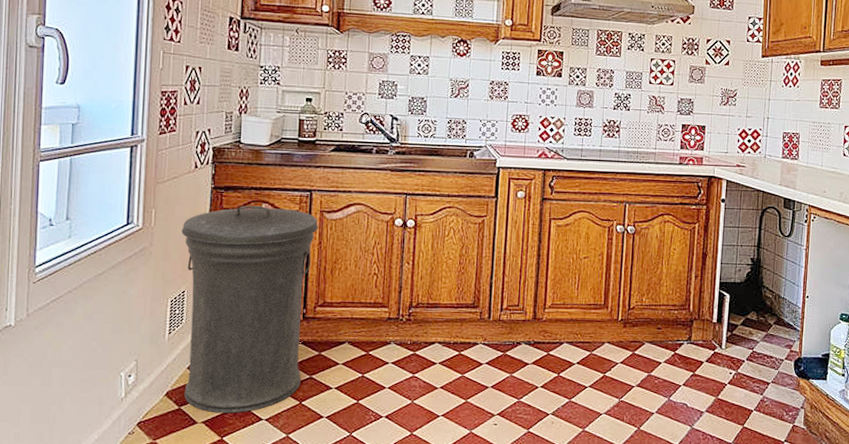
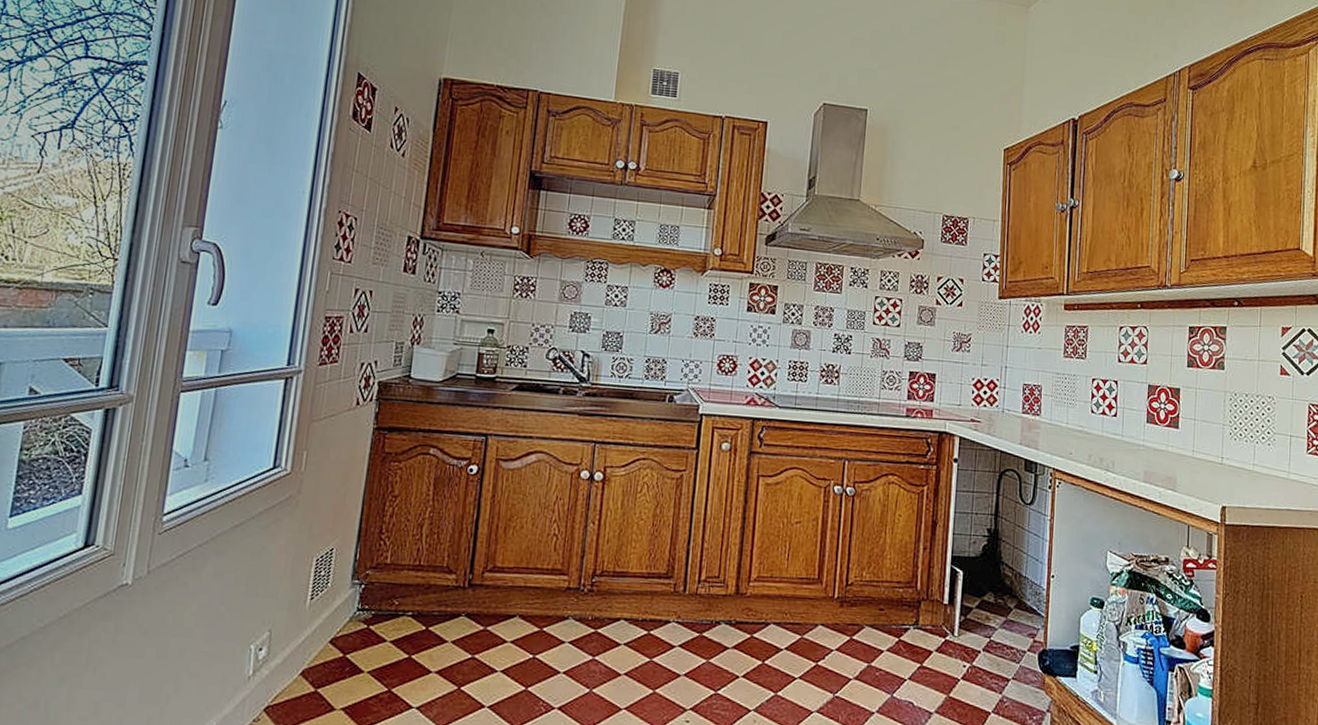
trash can: present [181,205,319,414] -> none [322,449,494,700]

